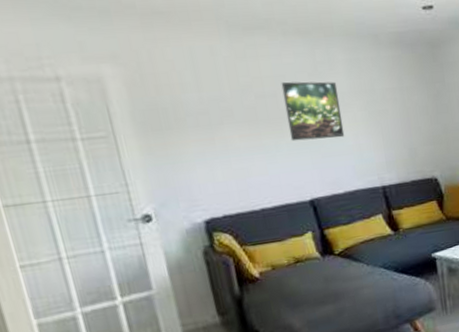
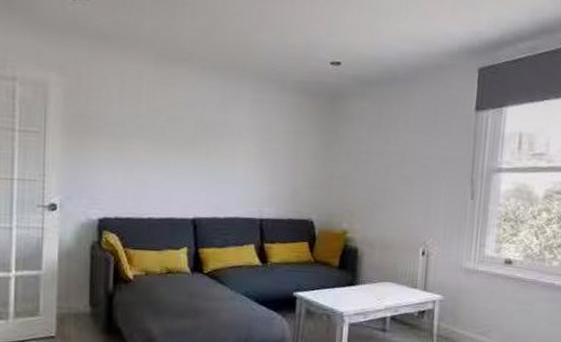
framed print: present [281,81,345,142] -> none [188,109,239,167]

